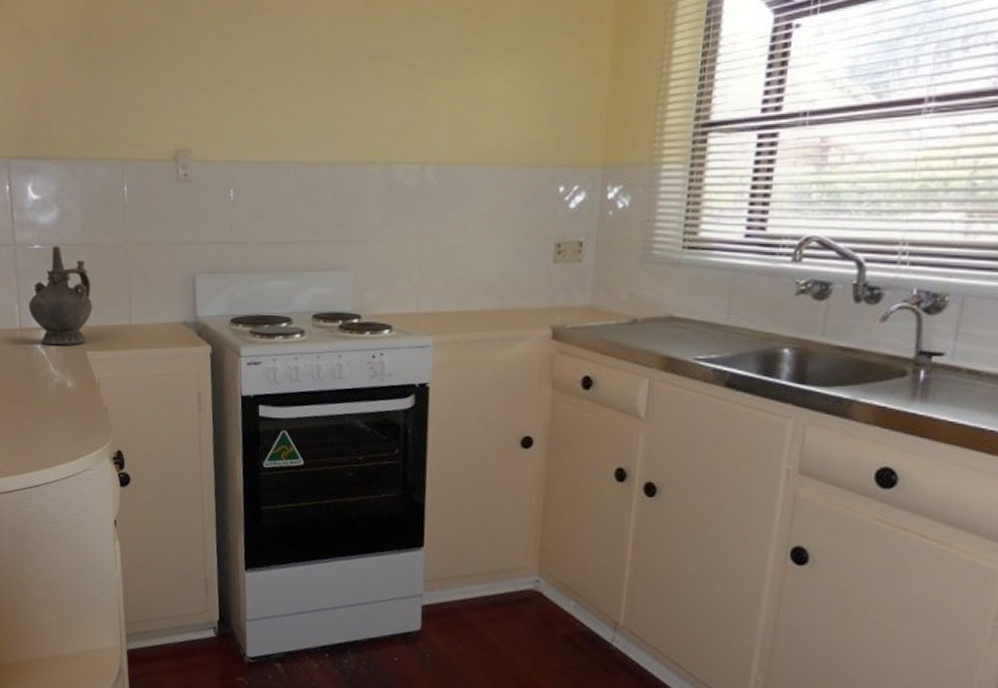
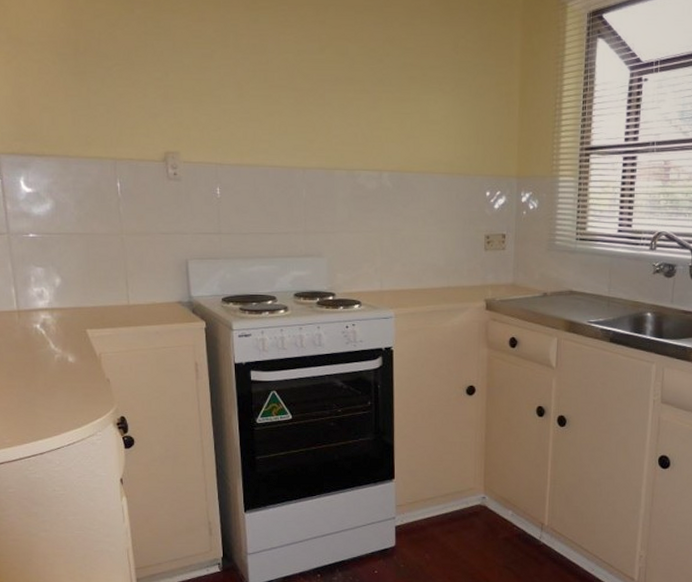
ceremonial vessel: present [29,245,93,346] -> none [26,234,91,325]

